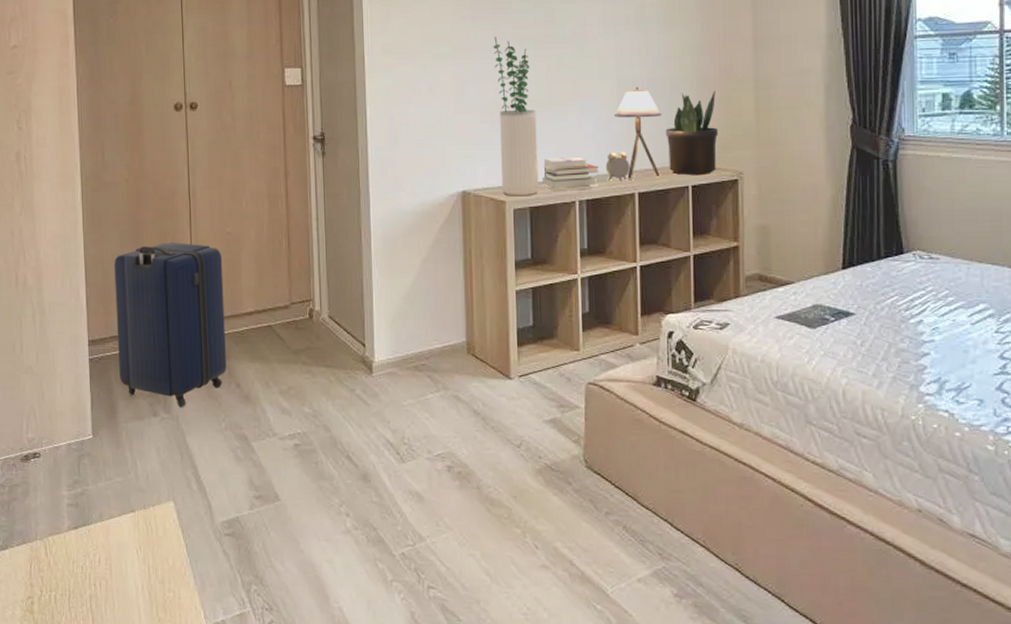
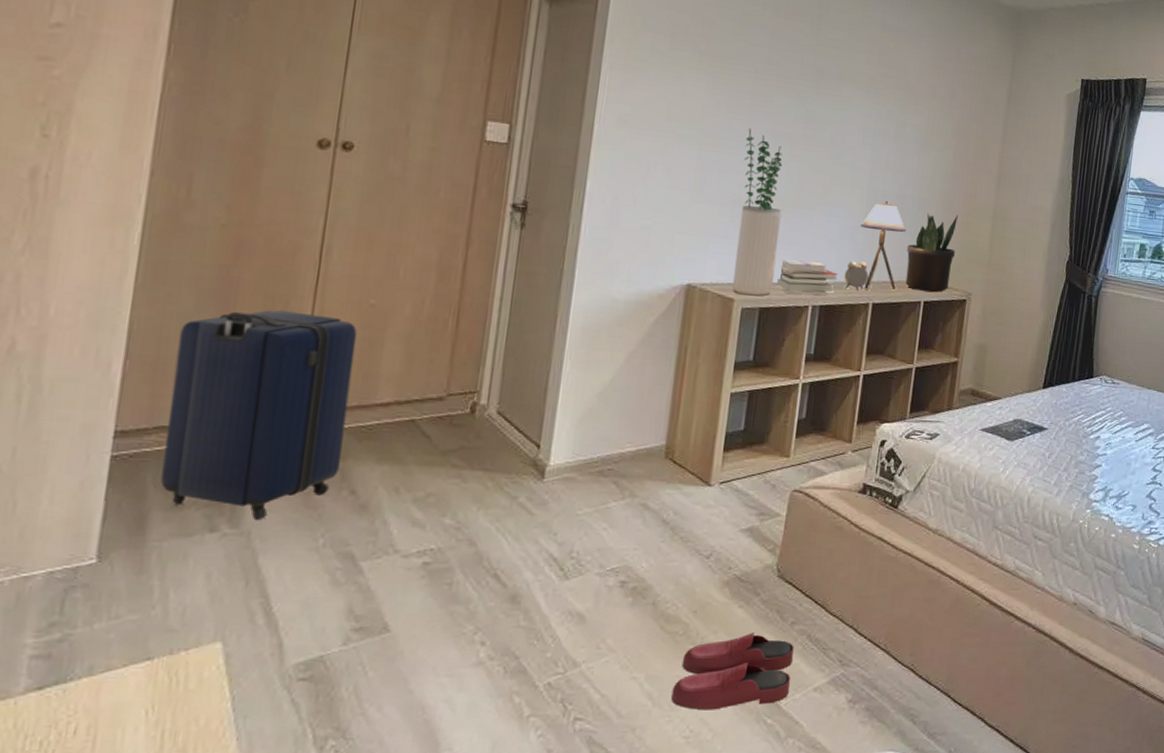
slippers: none [506,520,613,591] -> present [671,633,794,711]

